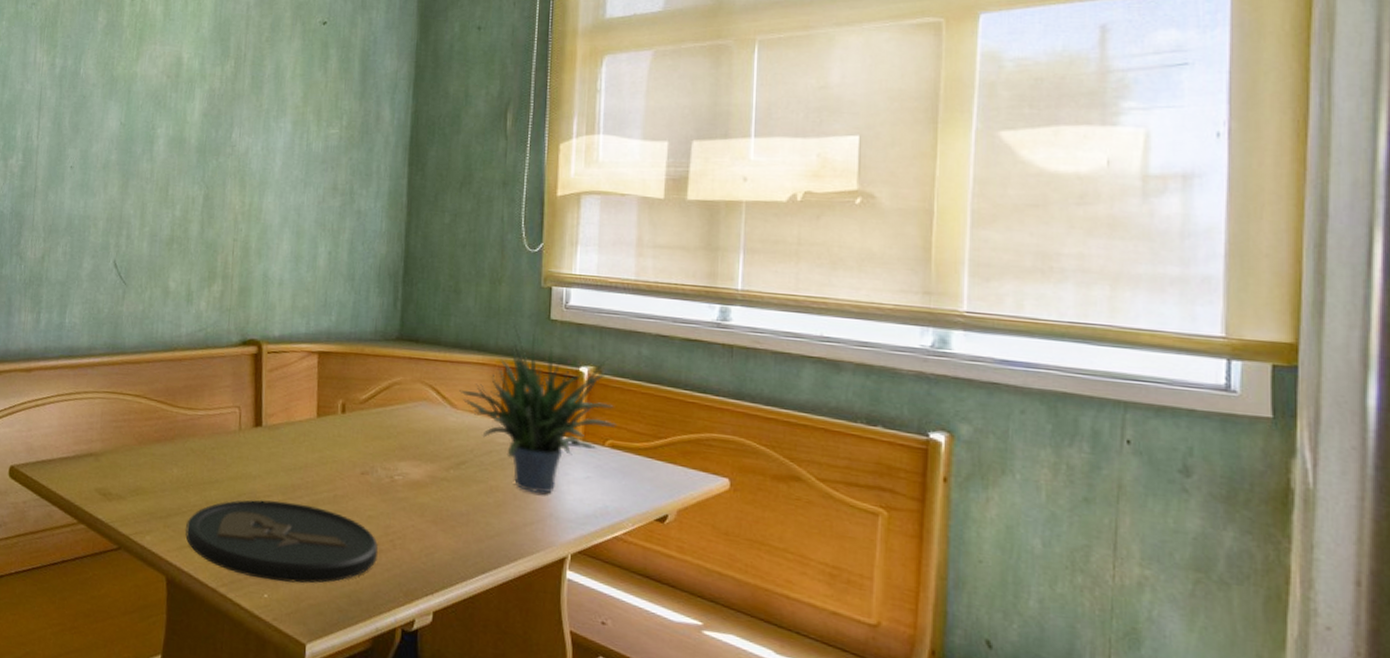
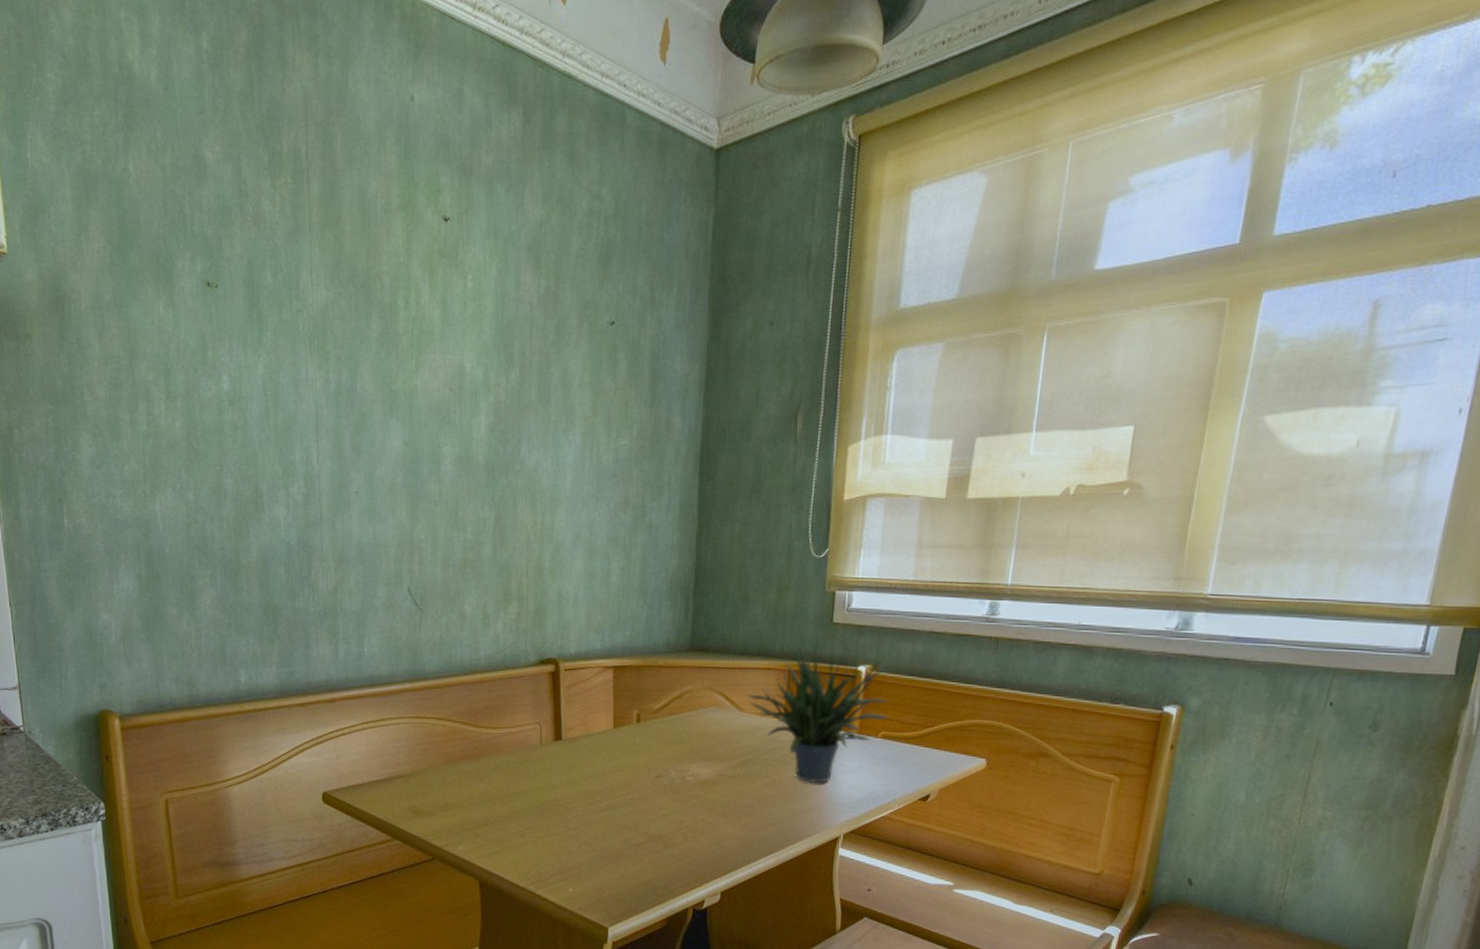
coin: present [185,500,379,584] -> none [495,806,673,877]

